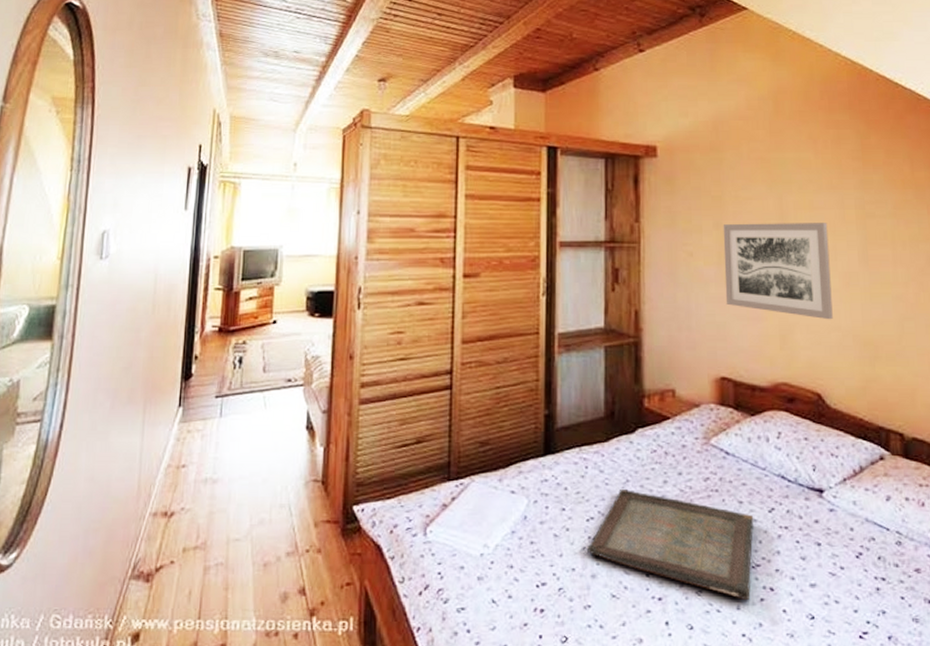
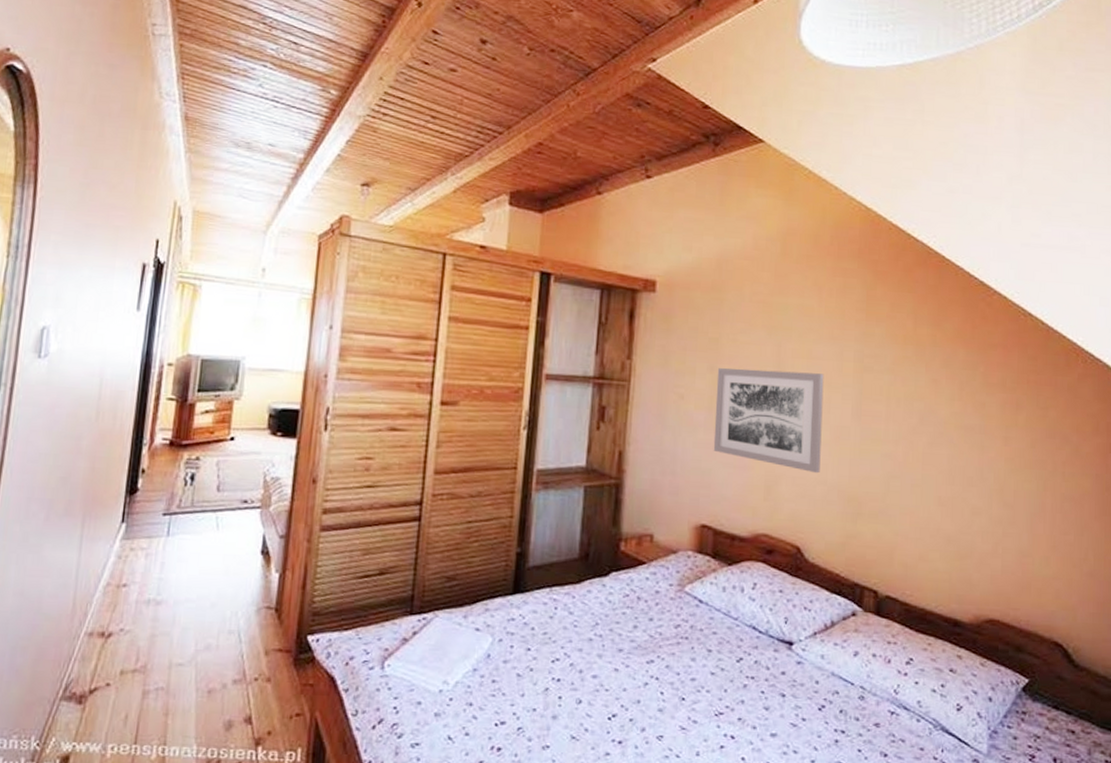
serving tray: present [587,488,754,601] -> none [550,631,722,748]

